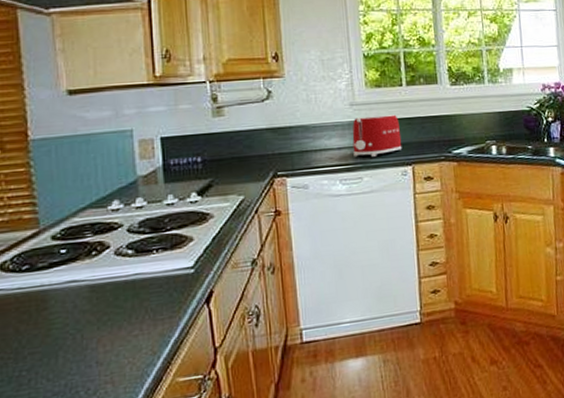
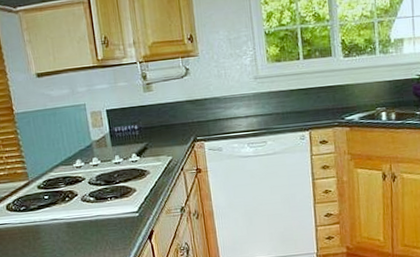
toaster: present [352,114,402,157] -> none [257,86,300,124]

